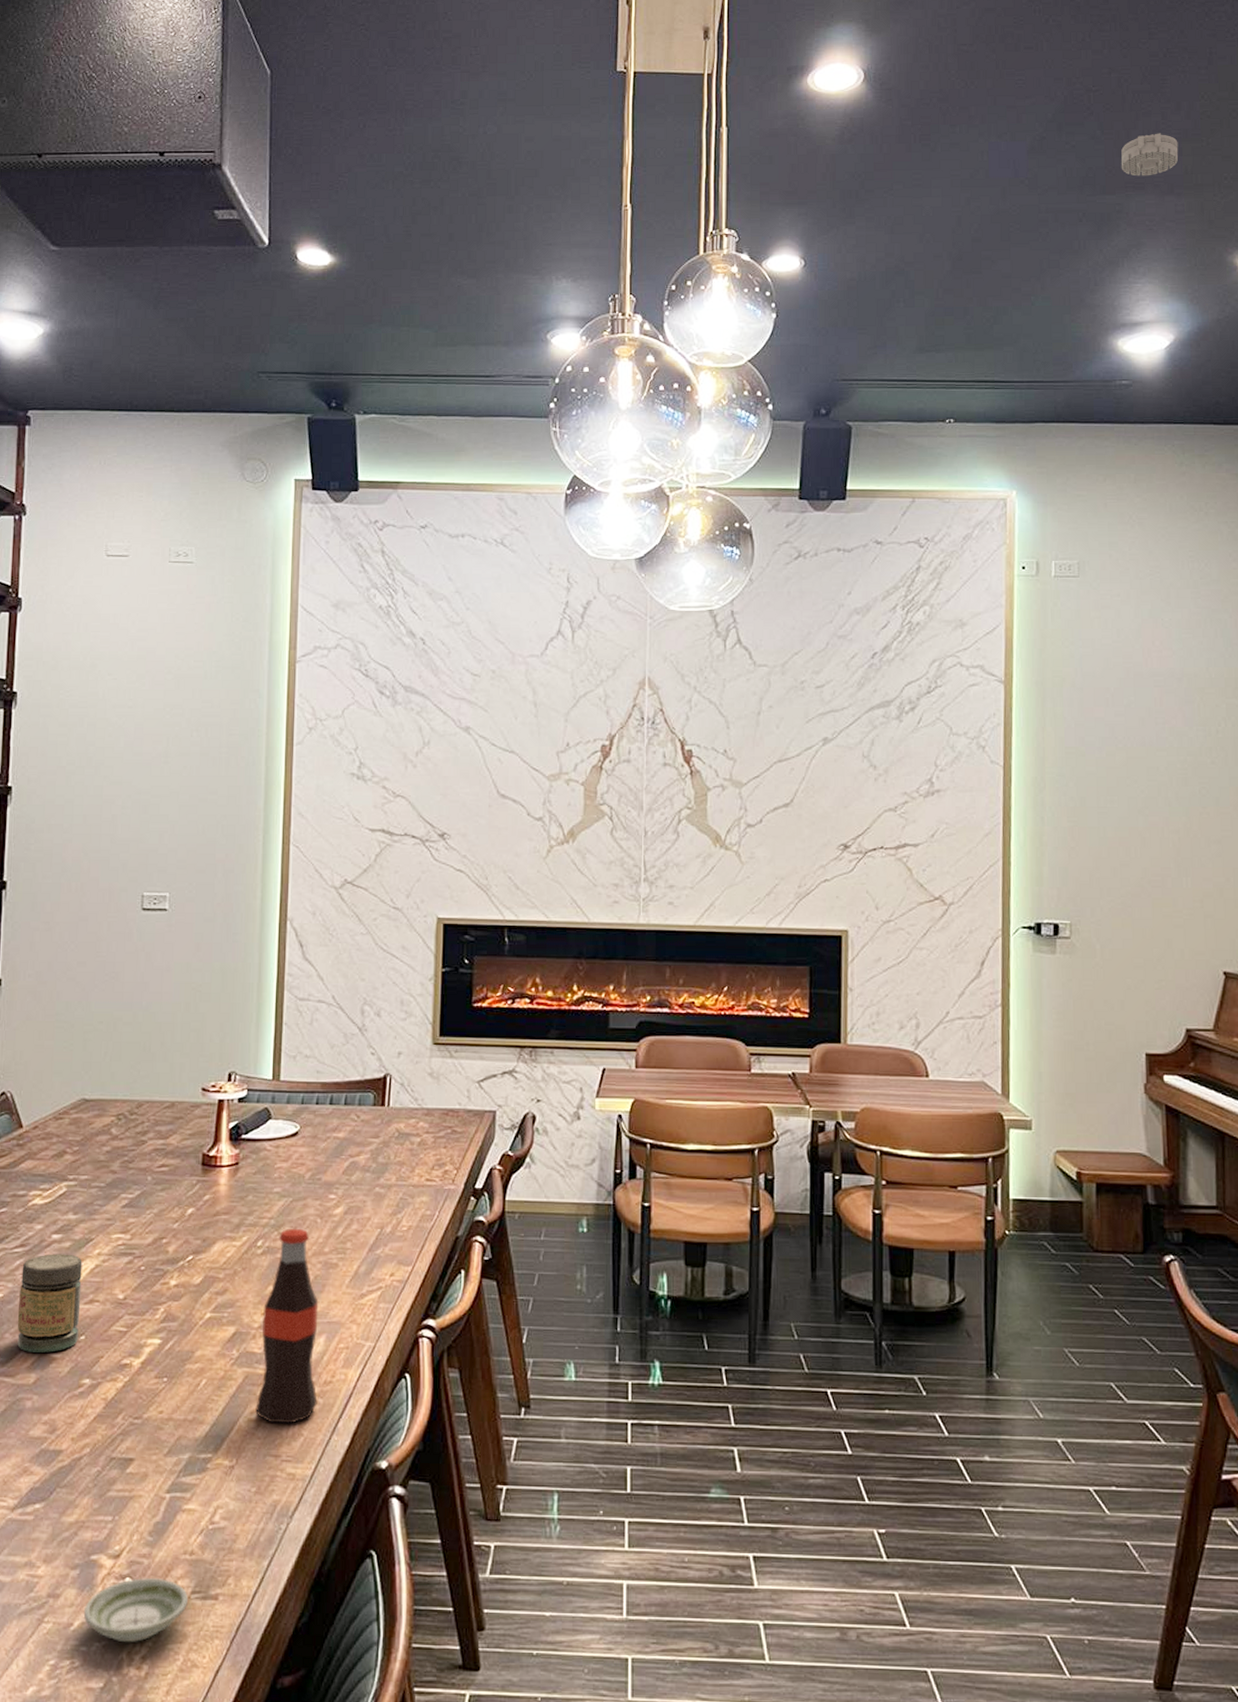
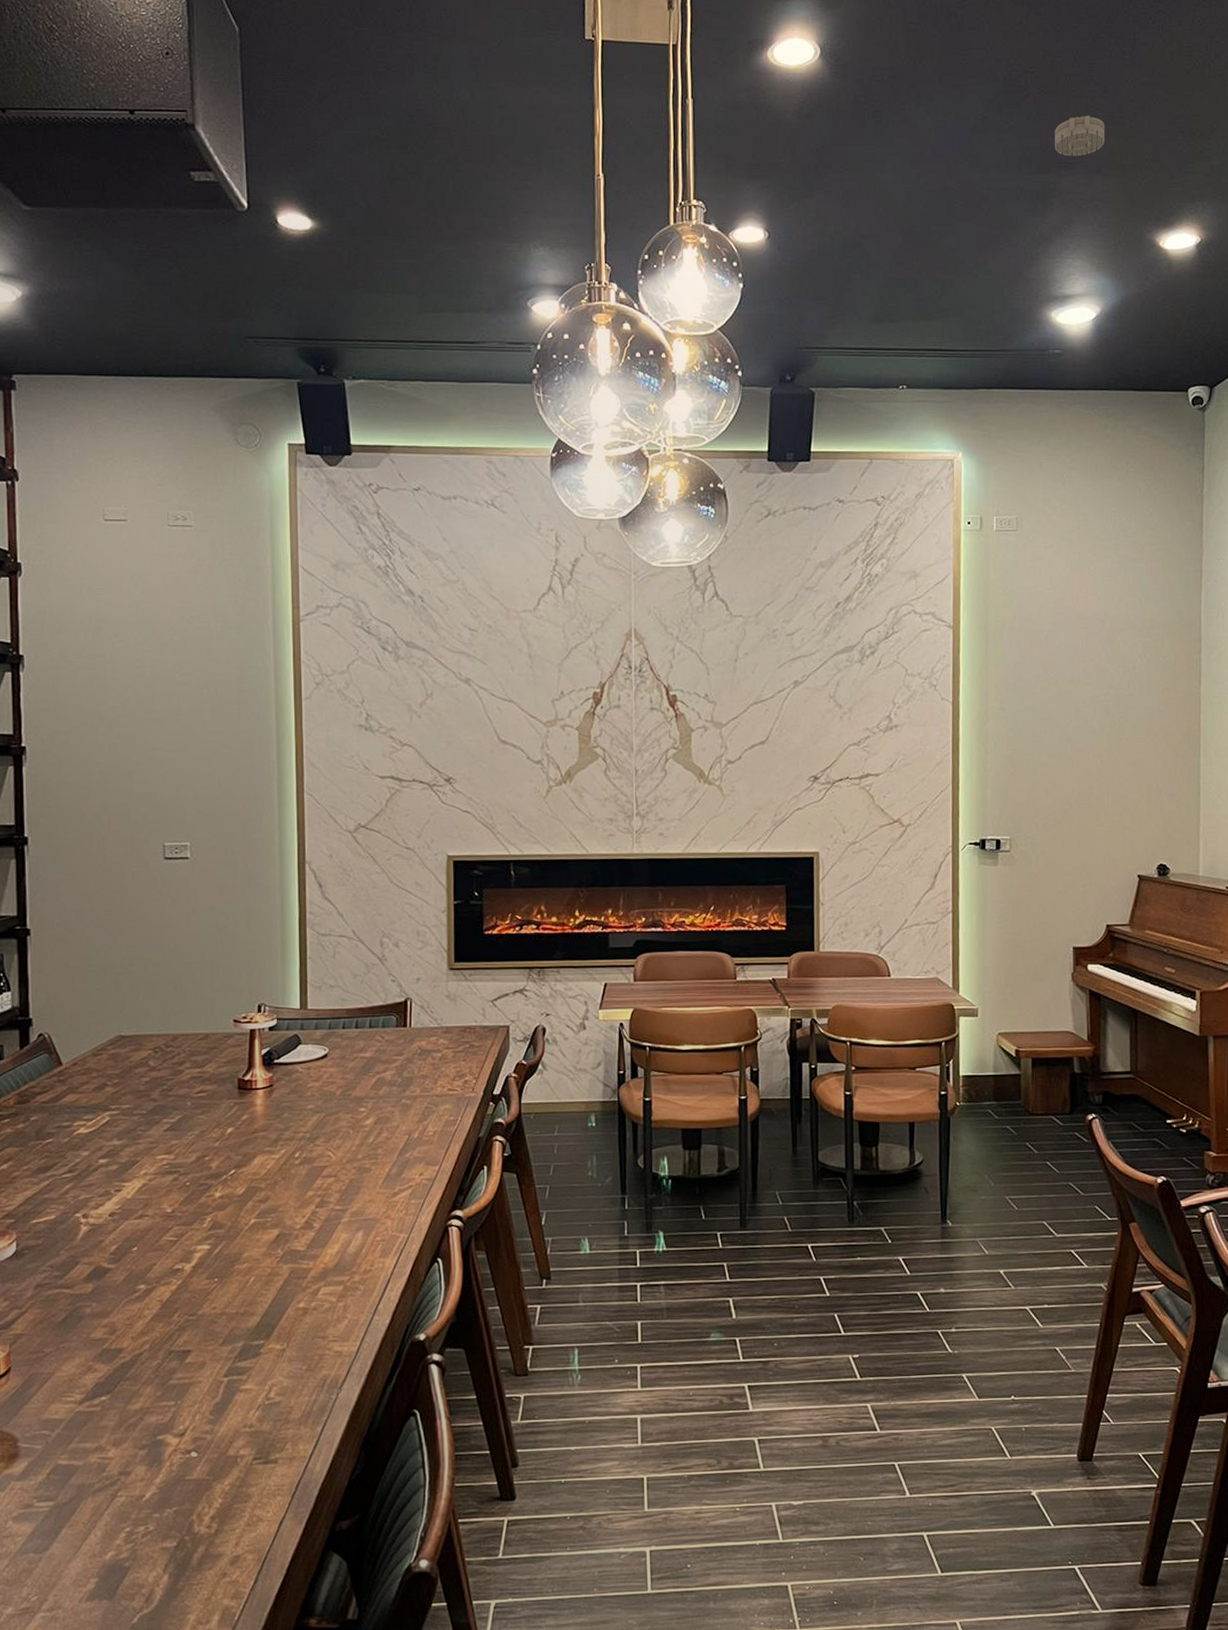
jar: present [17,1254,83,1353] -> none [71,1176,131,1265]
saucer: present [83,1578,188,1643] -> none [154,1450,250,1507]
bottle: present [255,1228,319,1424] -> none [302,1139,359,1310]

